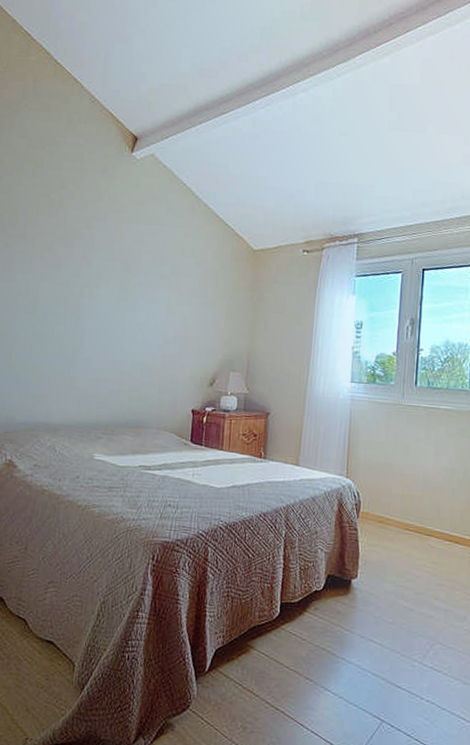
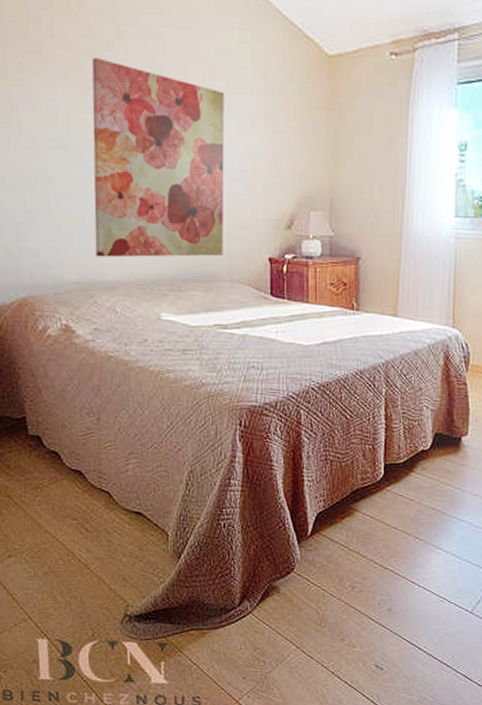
wall art: none [44,243,167,407] -> present [92,58,224,258]

